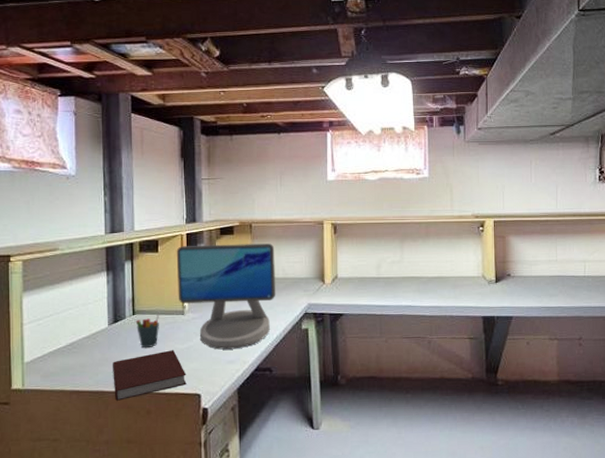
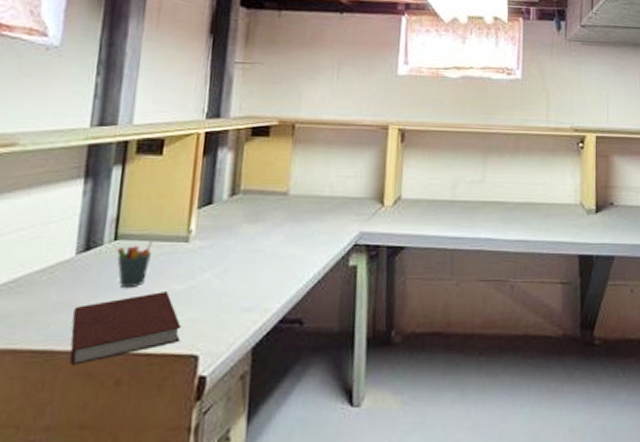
computer monitor: present [176,243,276,350] -> none [182,148,323,292]

